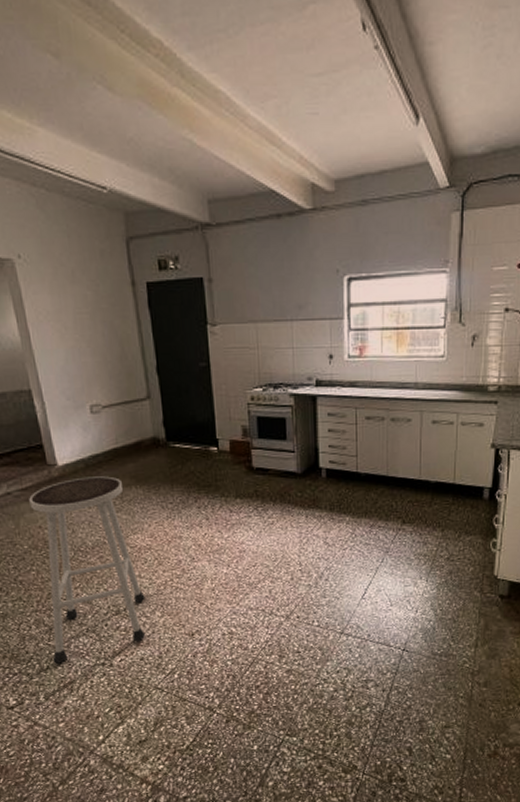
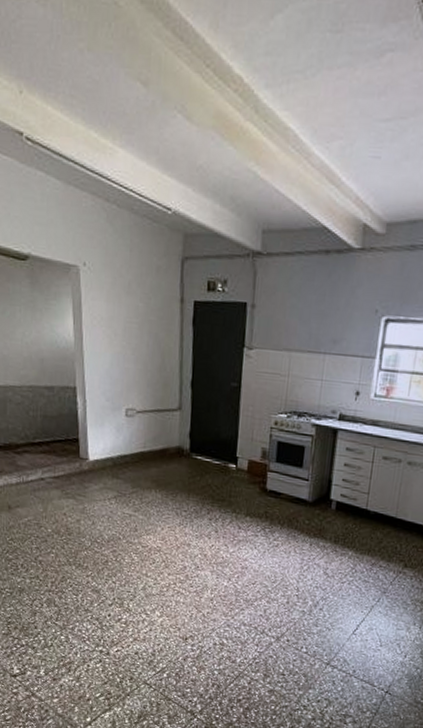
stool: present [29,476,146,664] -> none [57,474,148,643]

